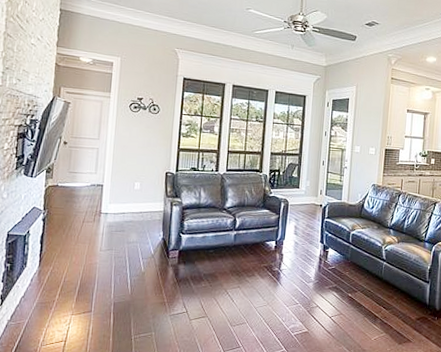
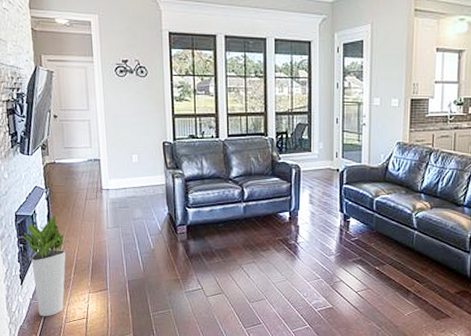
planter: none [11,235,60,340] -> present [23,214,70,317]

